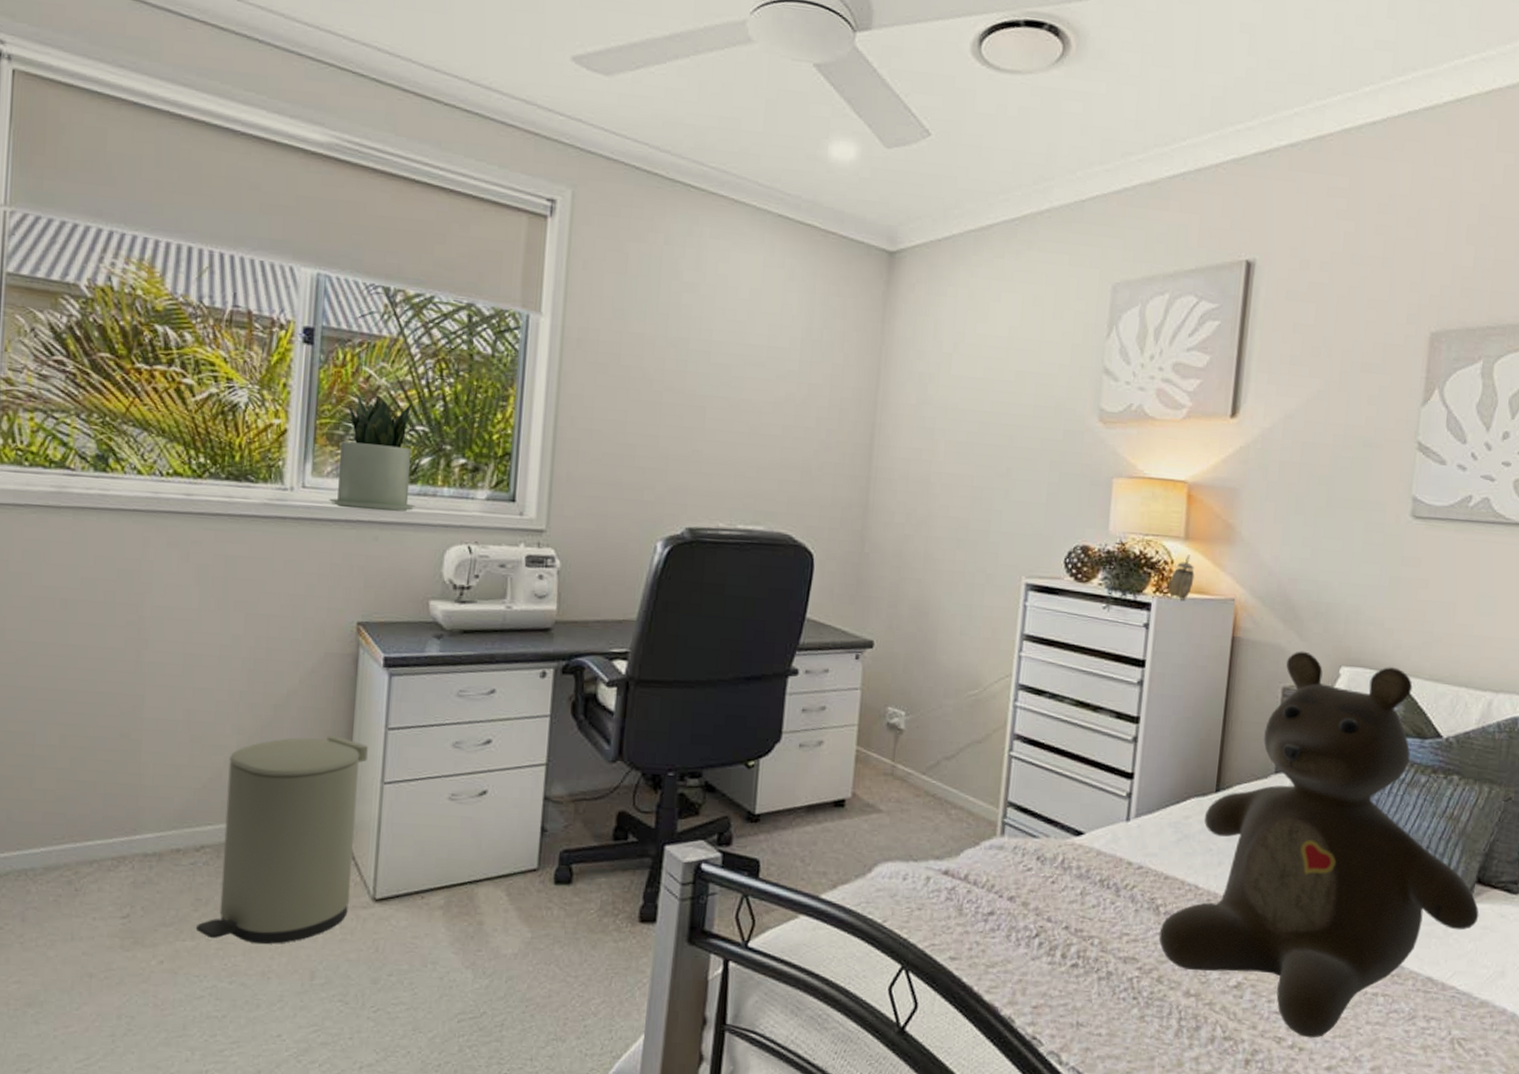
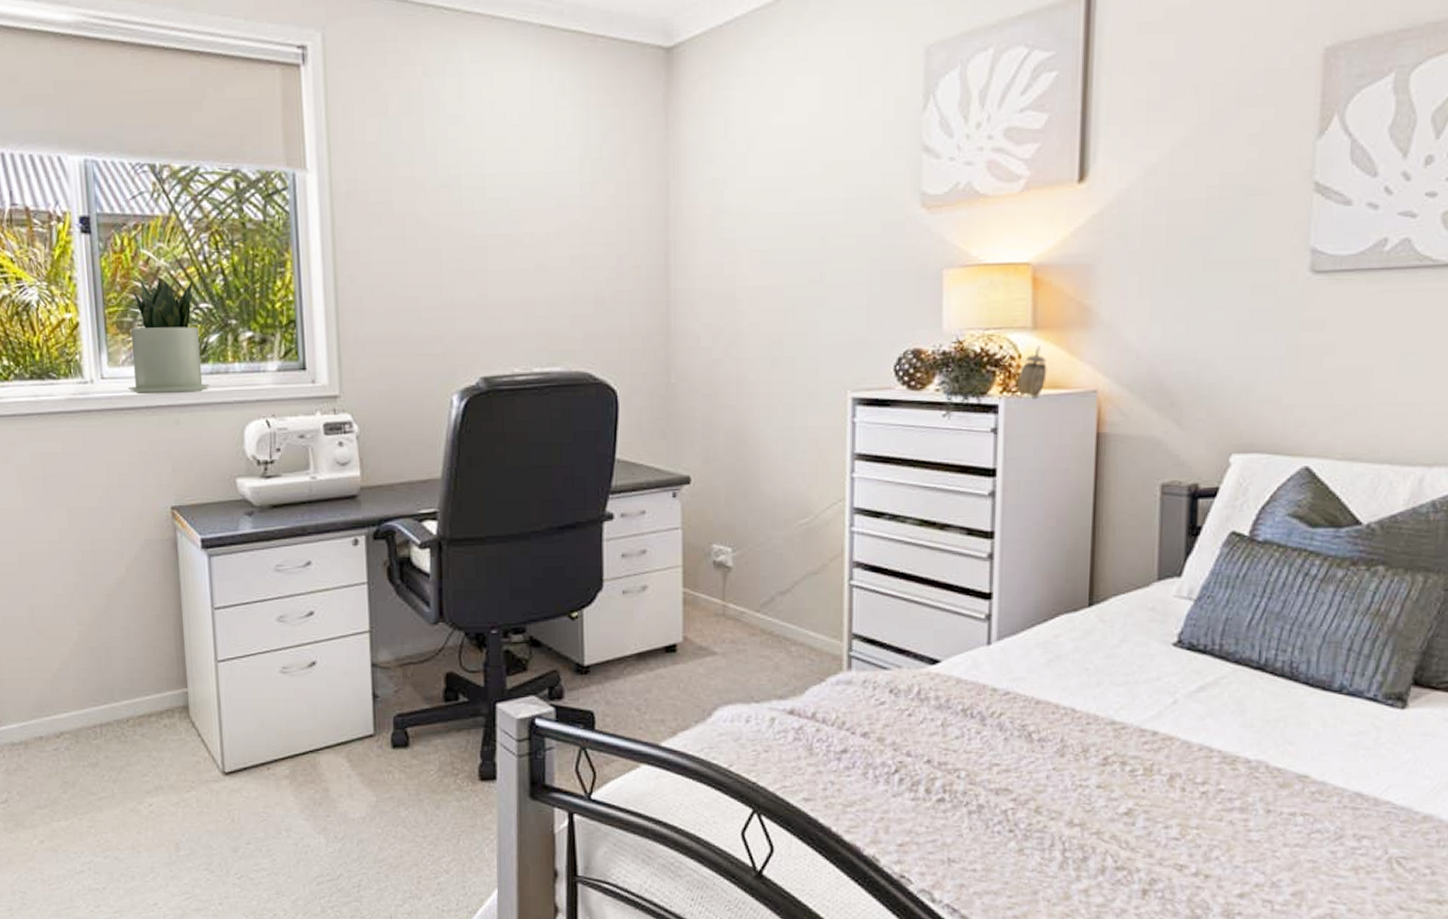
pedal bin: present [195,734,368,944] -> none [67,618,202,820]
teddy bear: present [1158,651,1479,1038] -> none [1033,441,1418,864]

